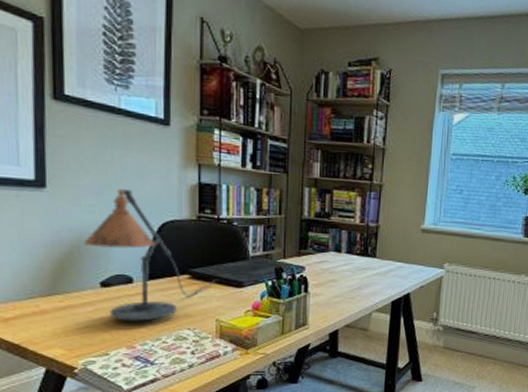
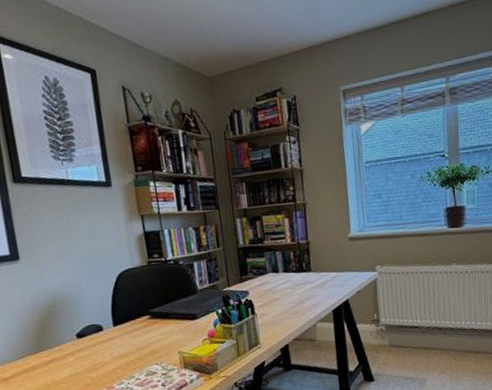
desk lamp: present [84,188,216,321] -> none [57,248,173,365]

